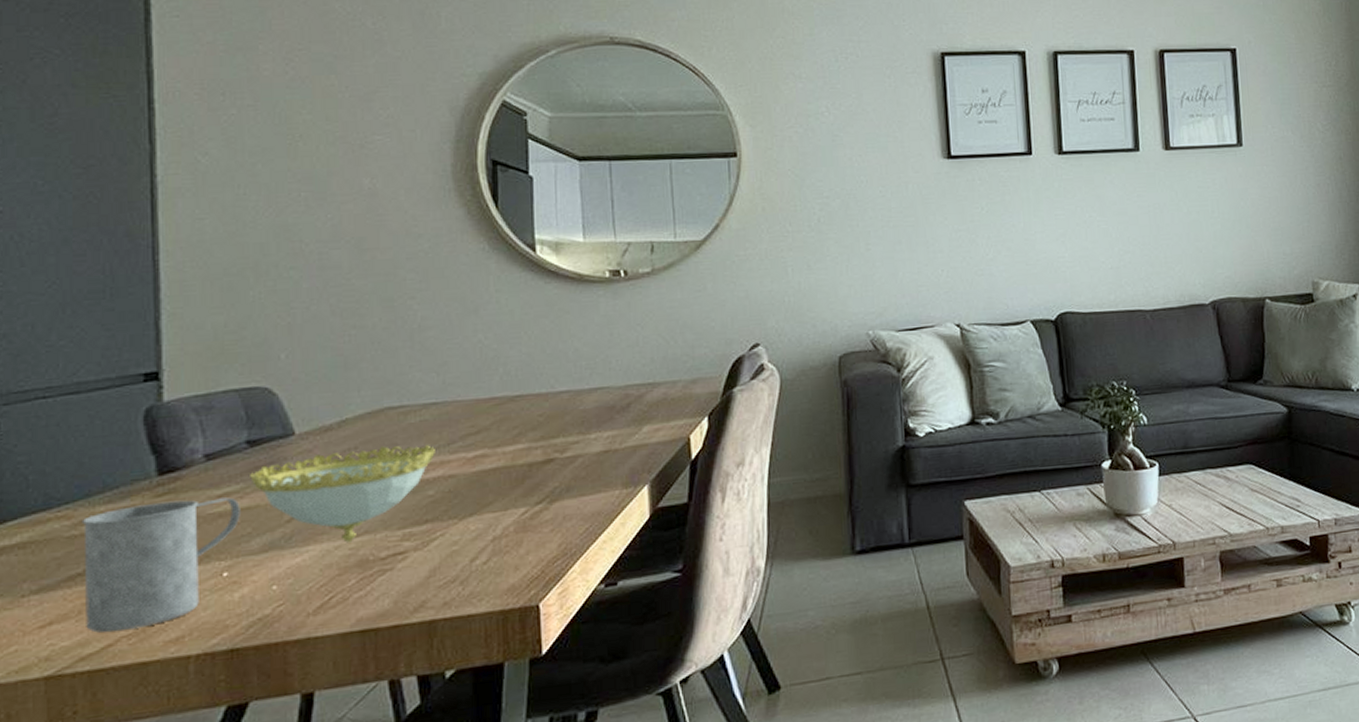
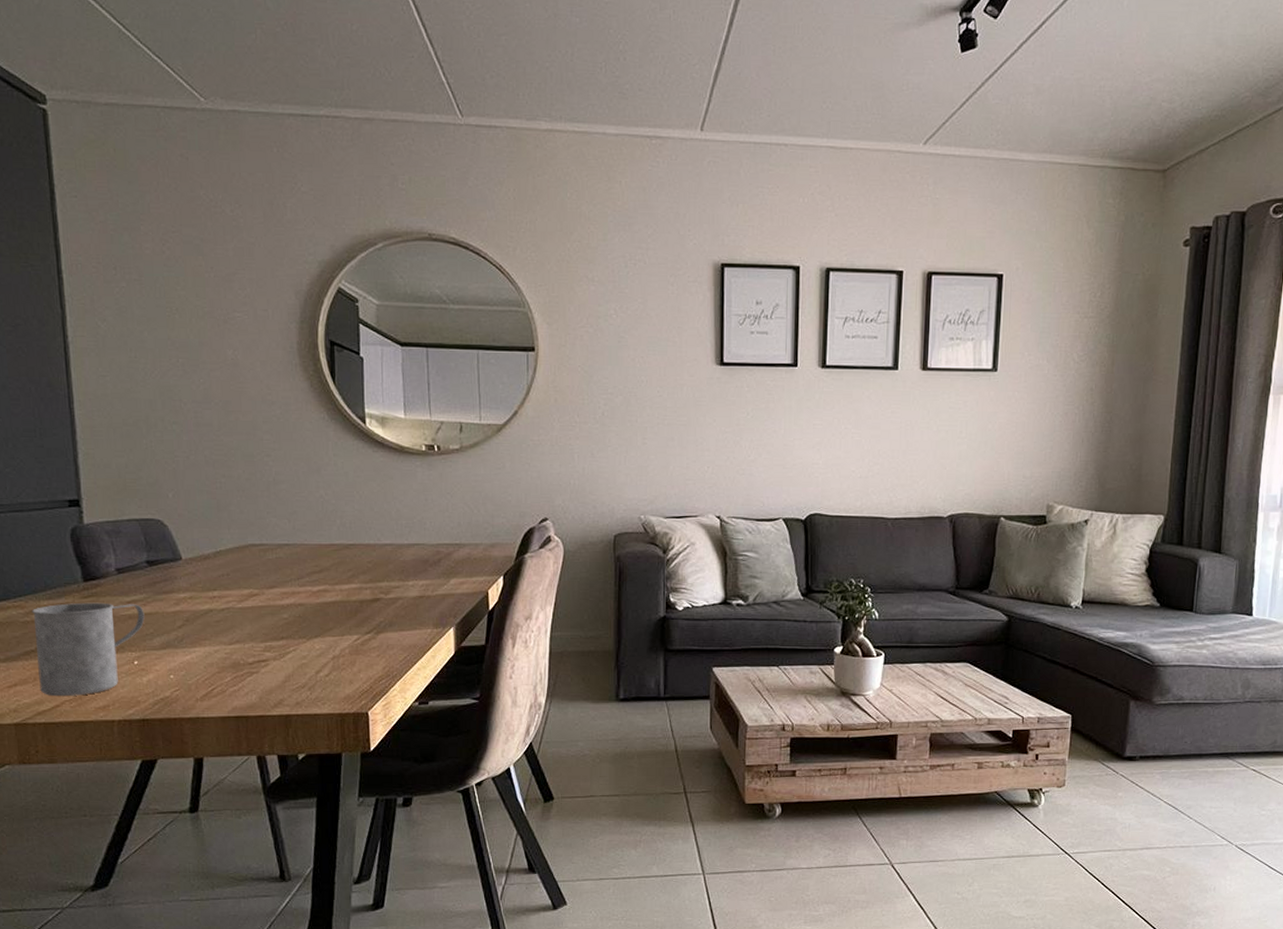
decorative bowl: present [250,445,435,543] -> none [150,575,288,649]

